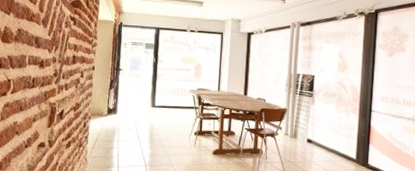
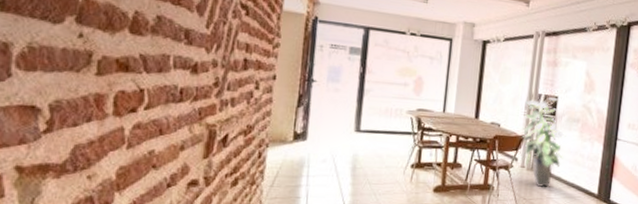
indoor plant: none [285,76,323,152] -> present [523,97,565,187]

